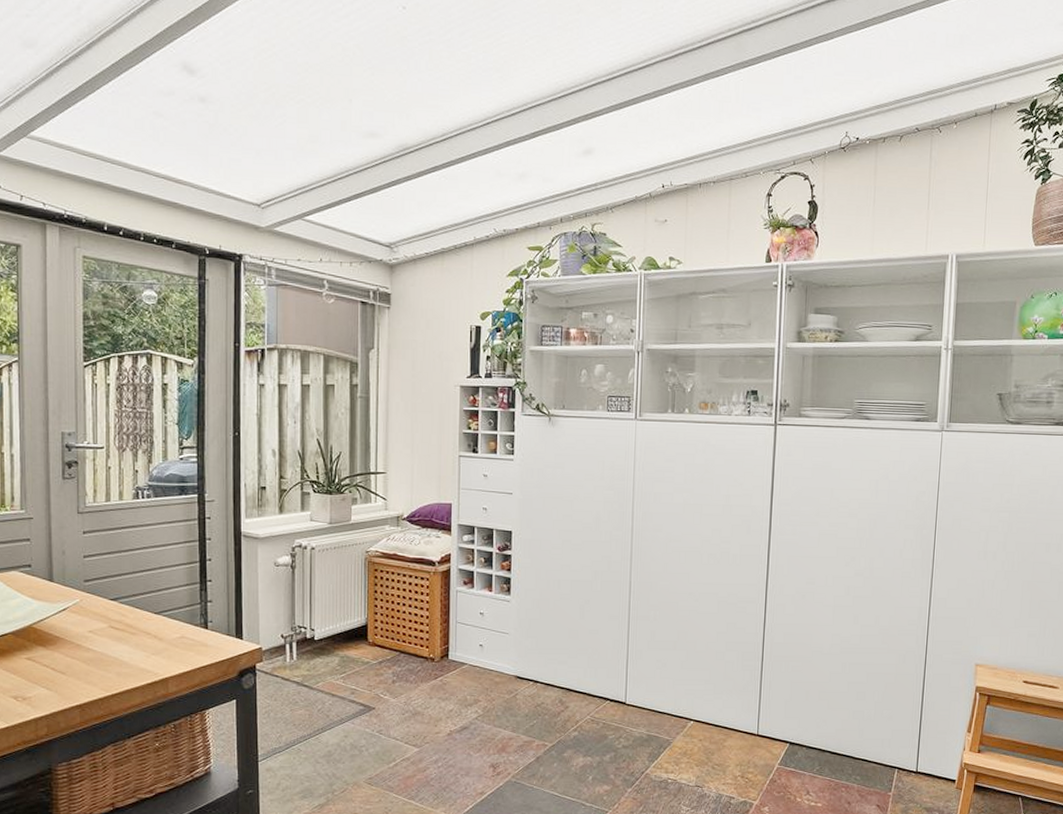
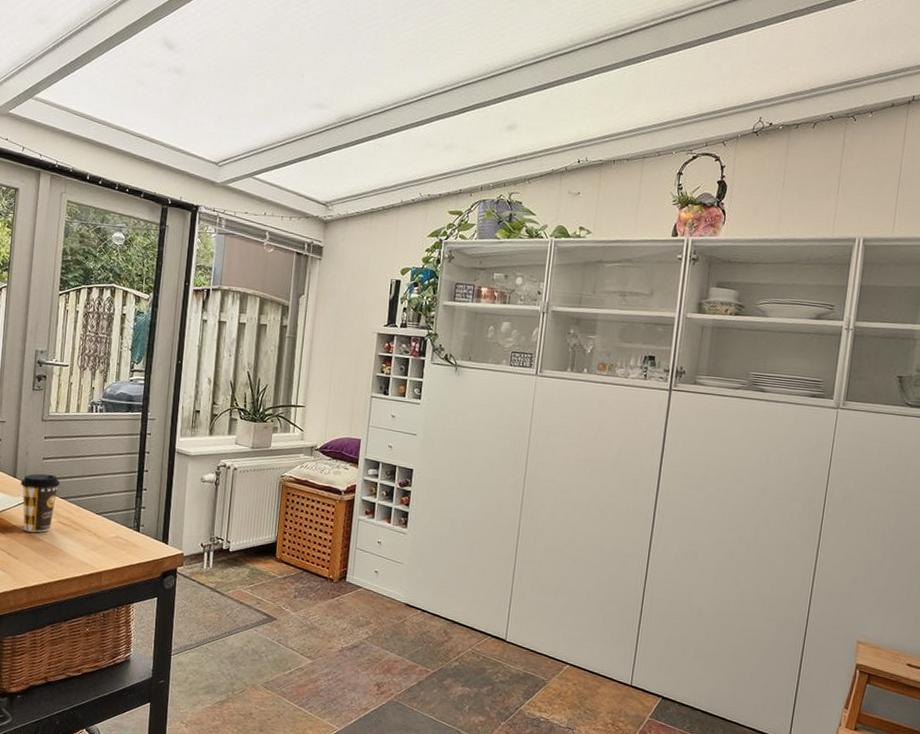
coffee cup: none [59,574,108,642] -> present [20,473,61,533]

